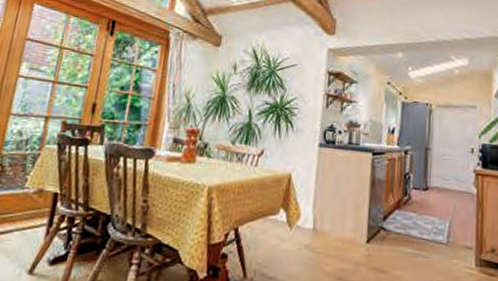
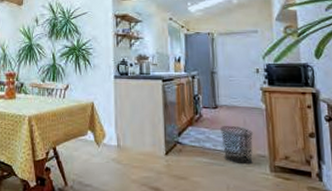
waste bin: none [429,211,463,257] -> present [220,126,254,165]

